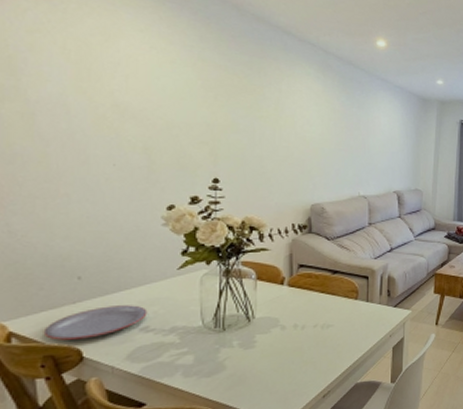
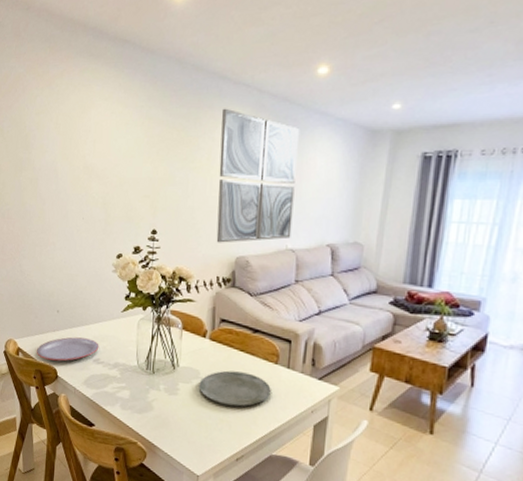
plate: none [278,312,353,347] -> present [198,370,271,407]
wall art: none [288,62,364,191] -> present [216,108,299,243]

